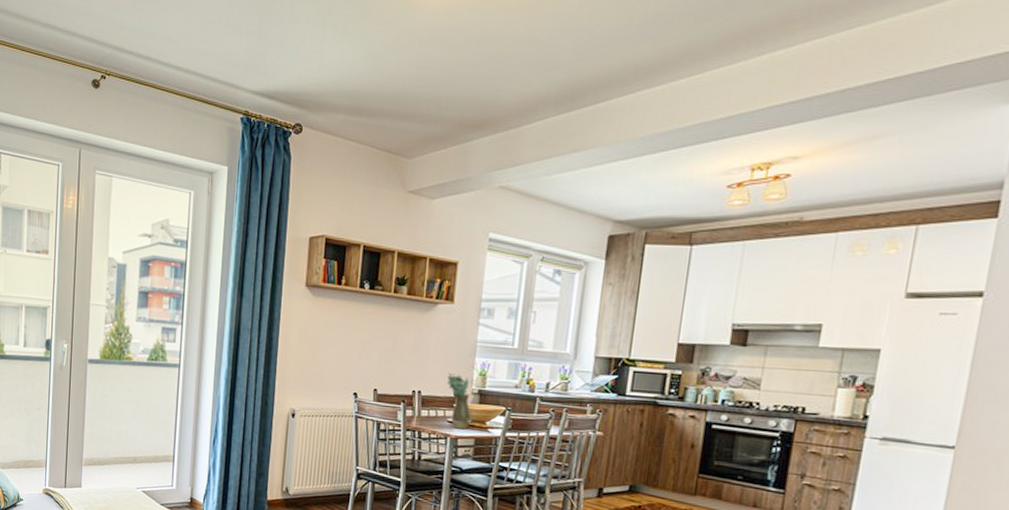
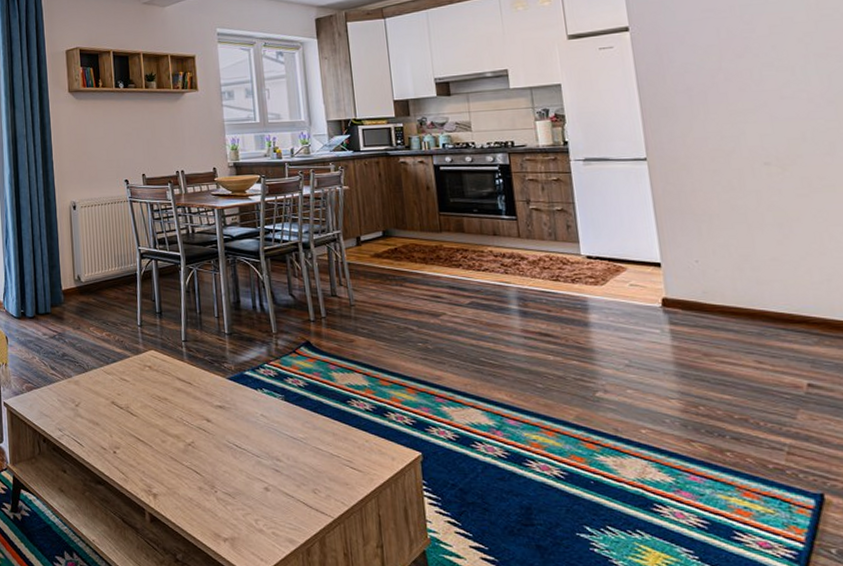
vase: present [447,372,472,430] -> none [205,151,233,200]

